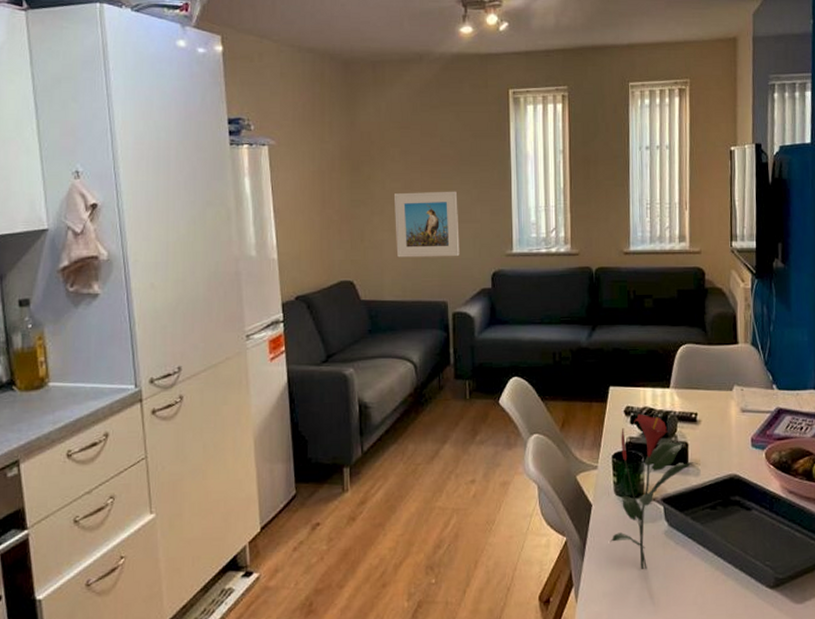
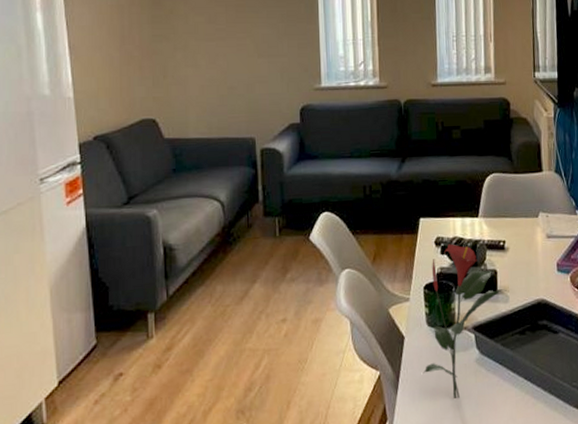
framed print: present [393,191,460,258] -> none [197,25,267,94]

